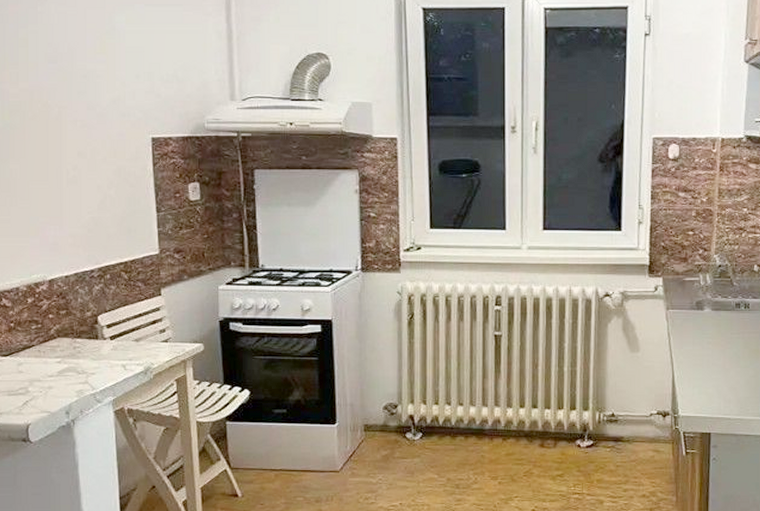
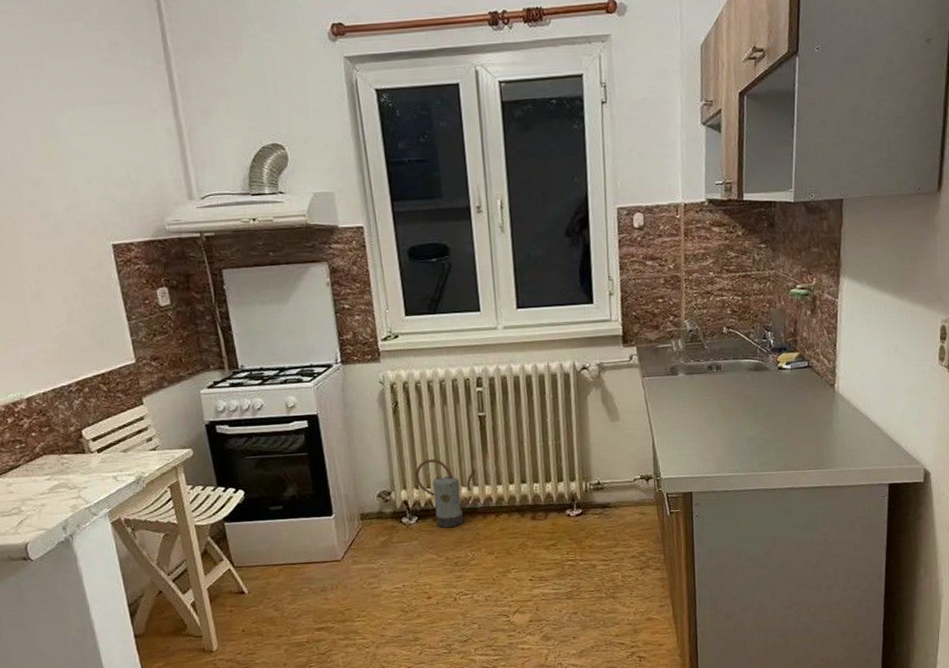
watering can: none [424,375,486,448] -> present [415,459,476,528]

